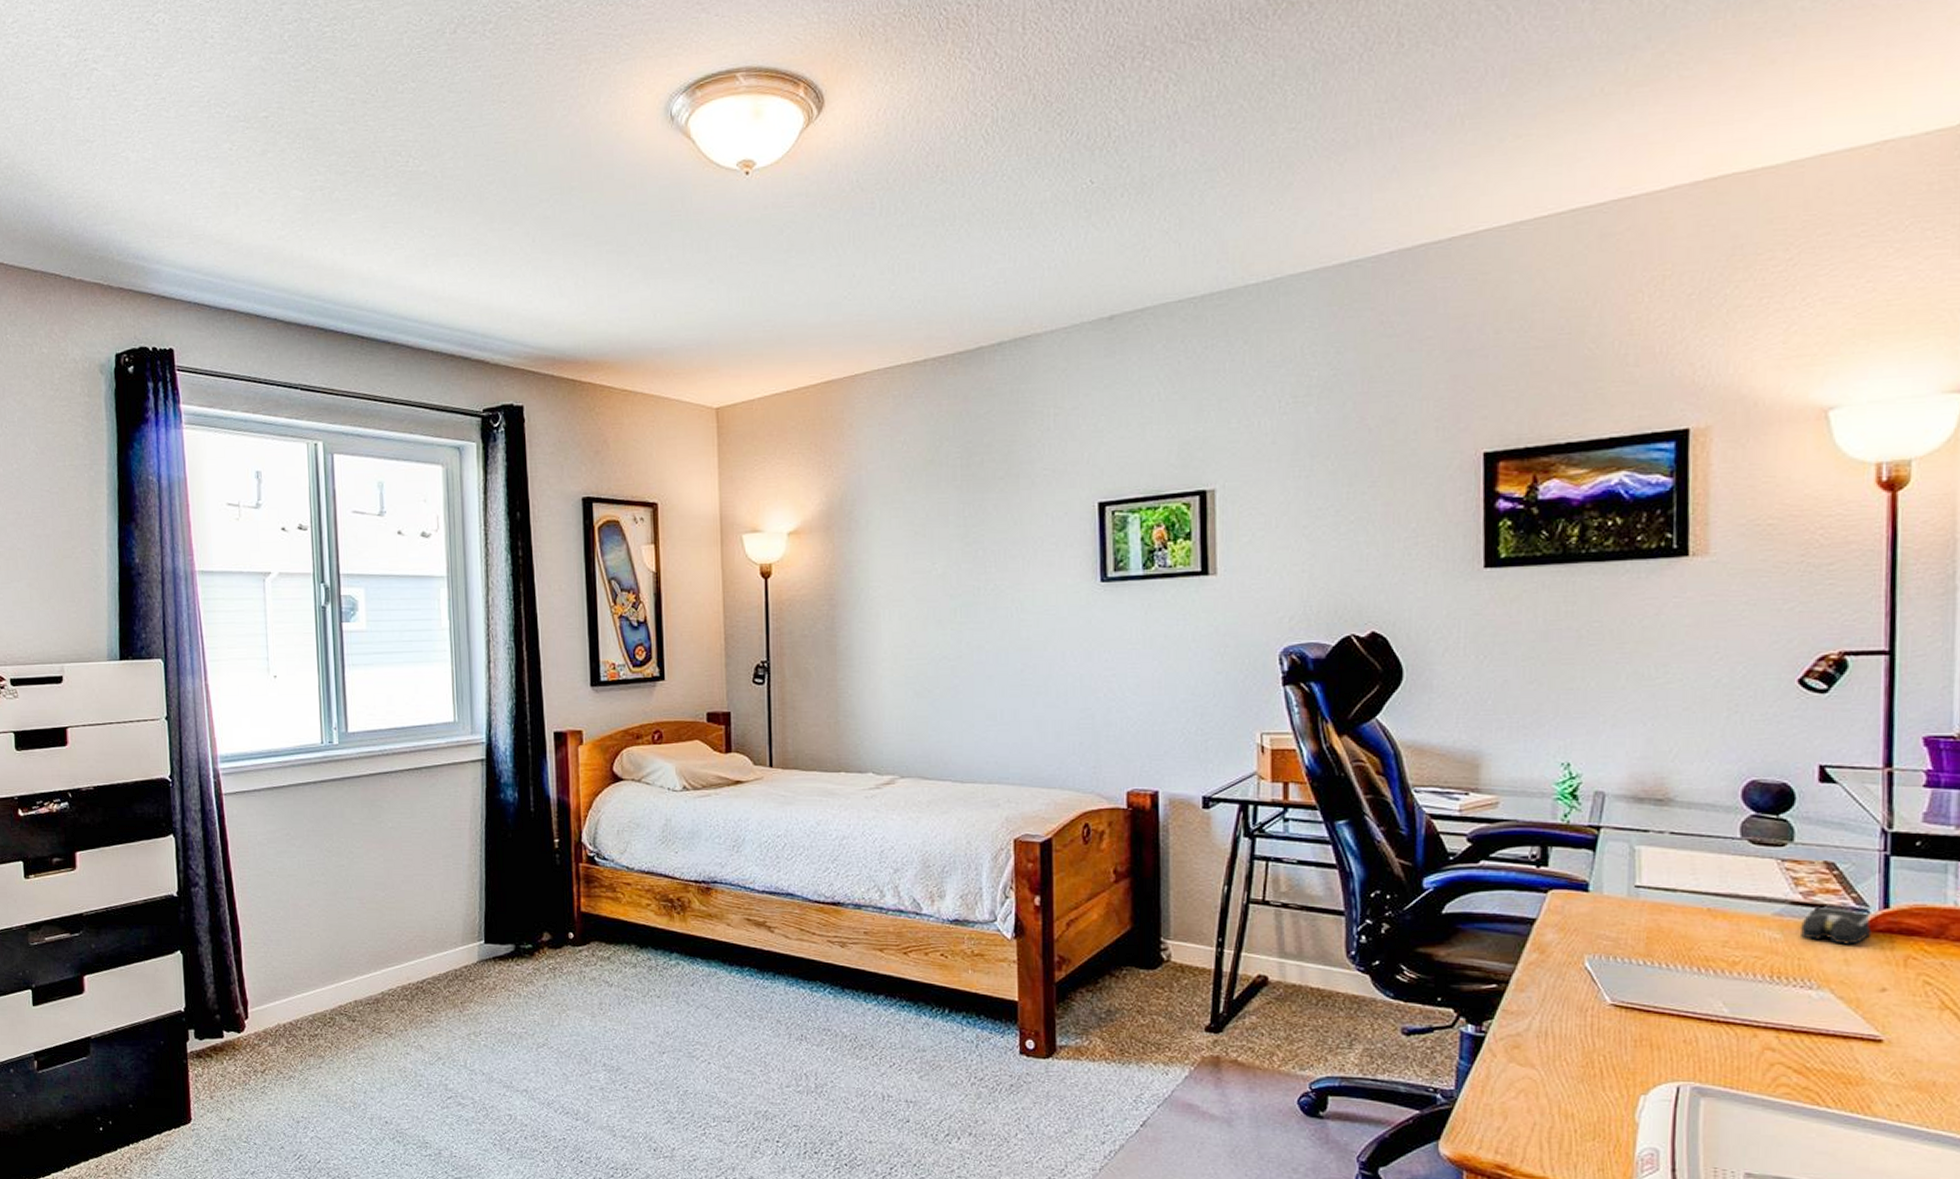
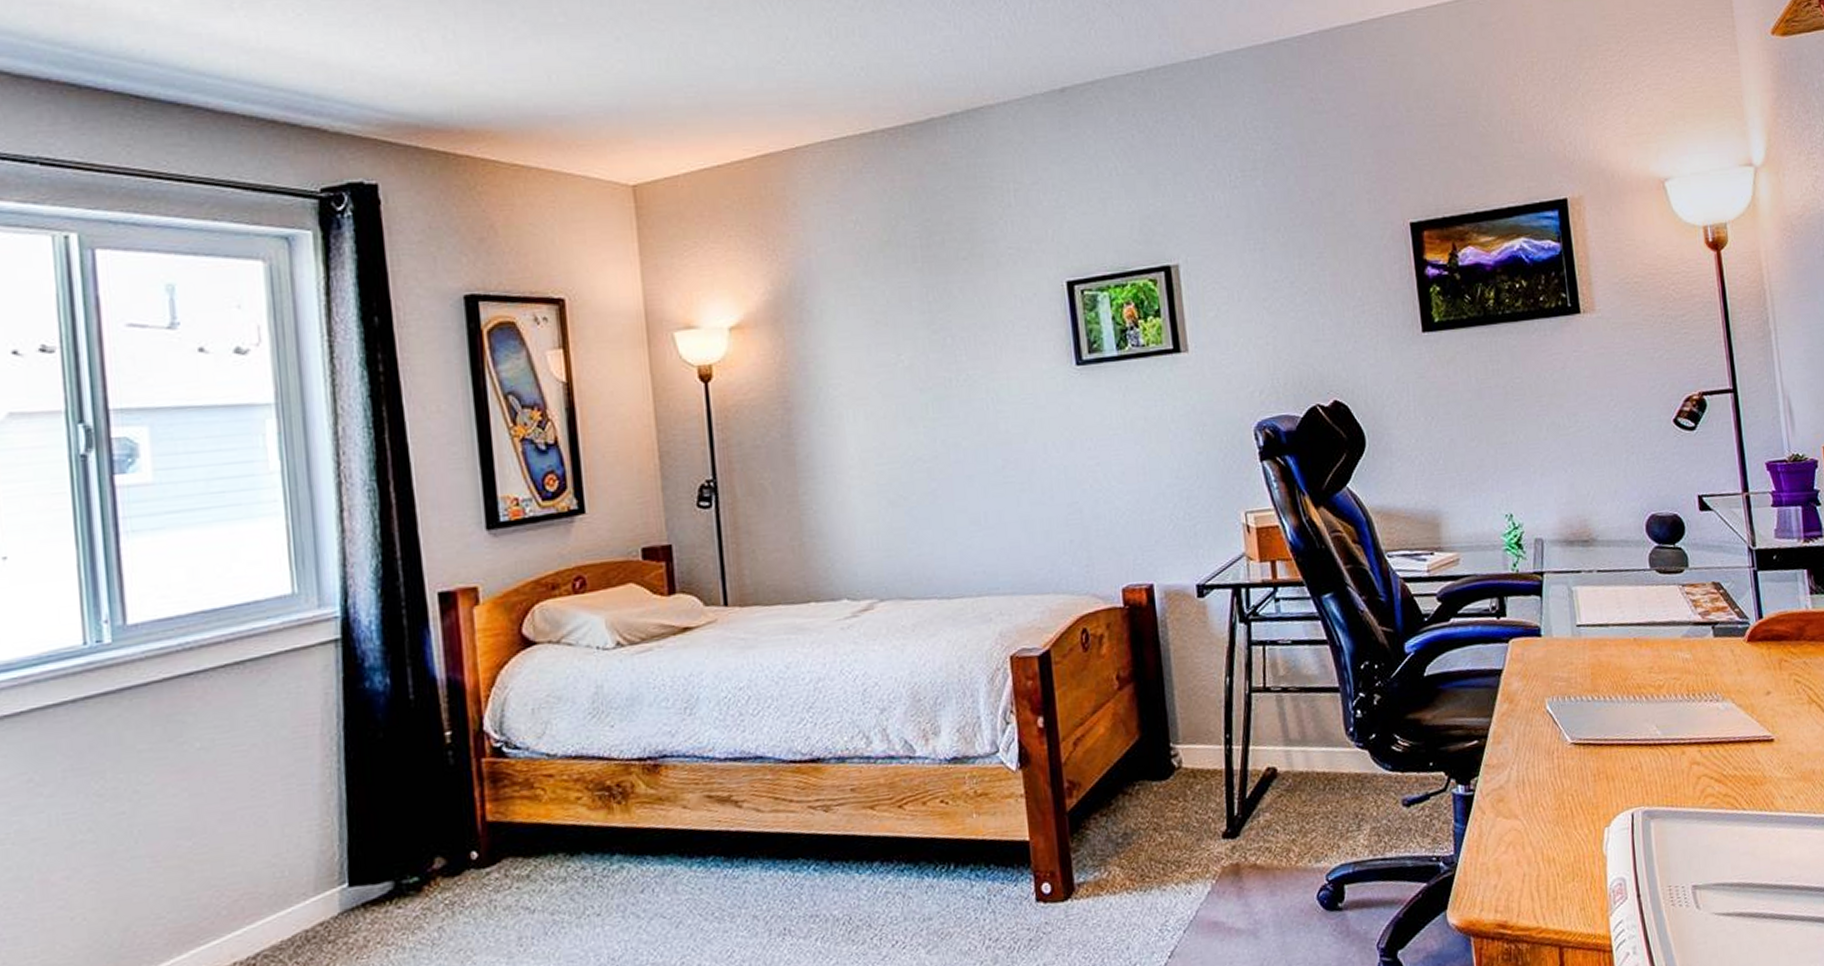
computer mouse: present [1799,908,1872,945] -> none [1703,623,1754,657]

